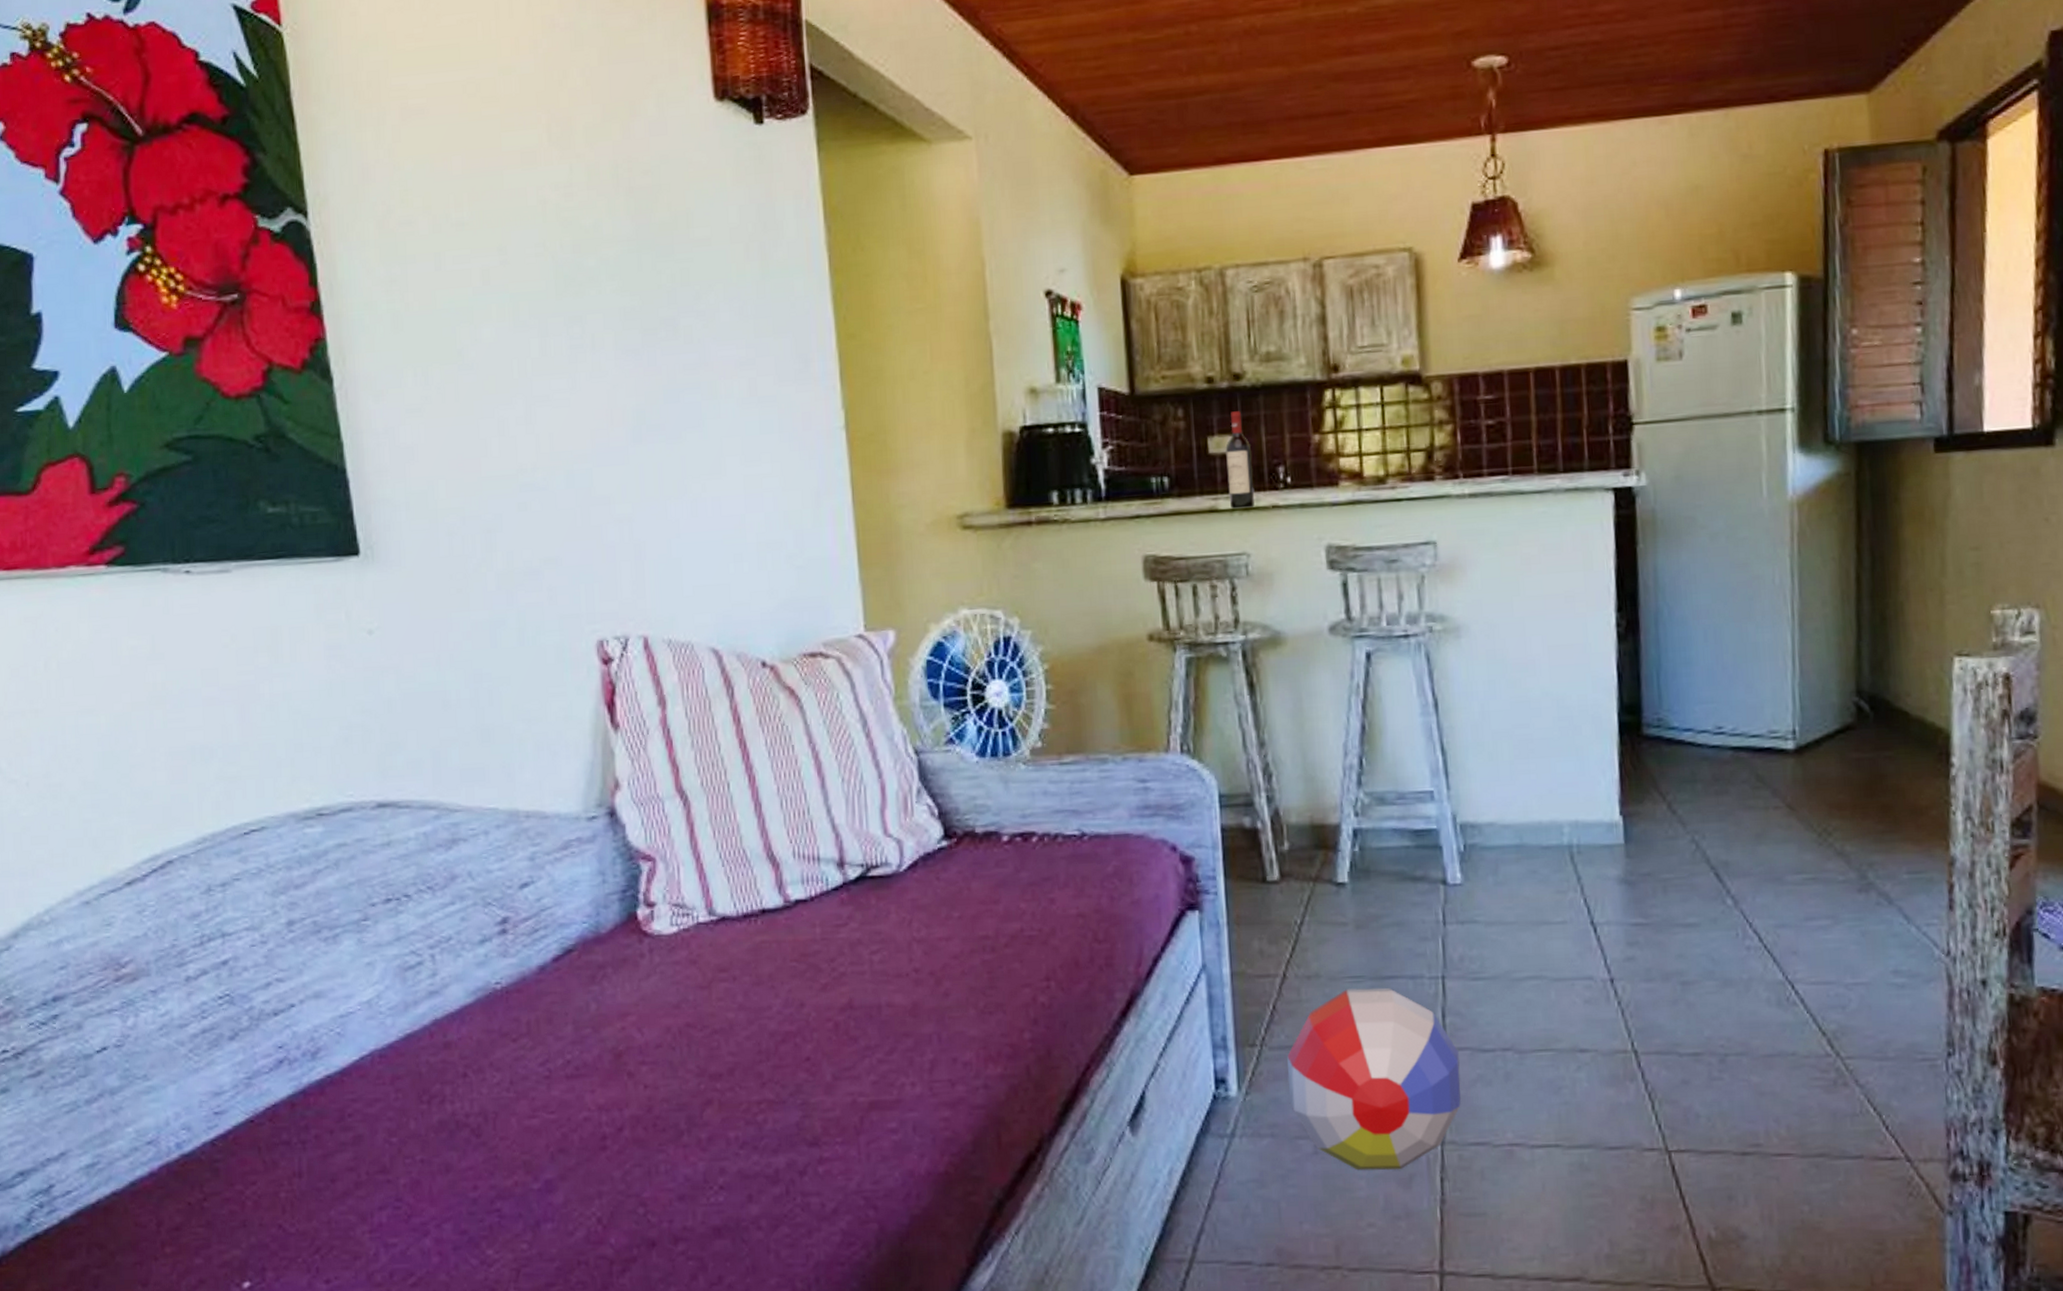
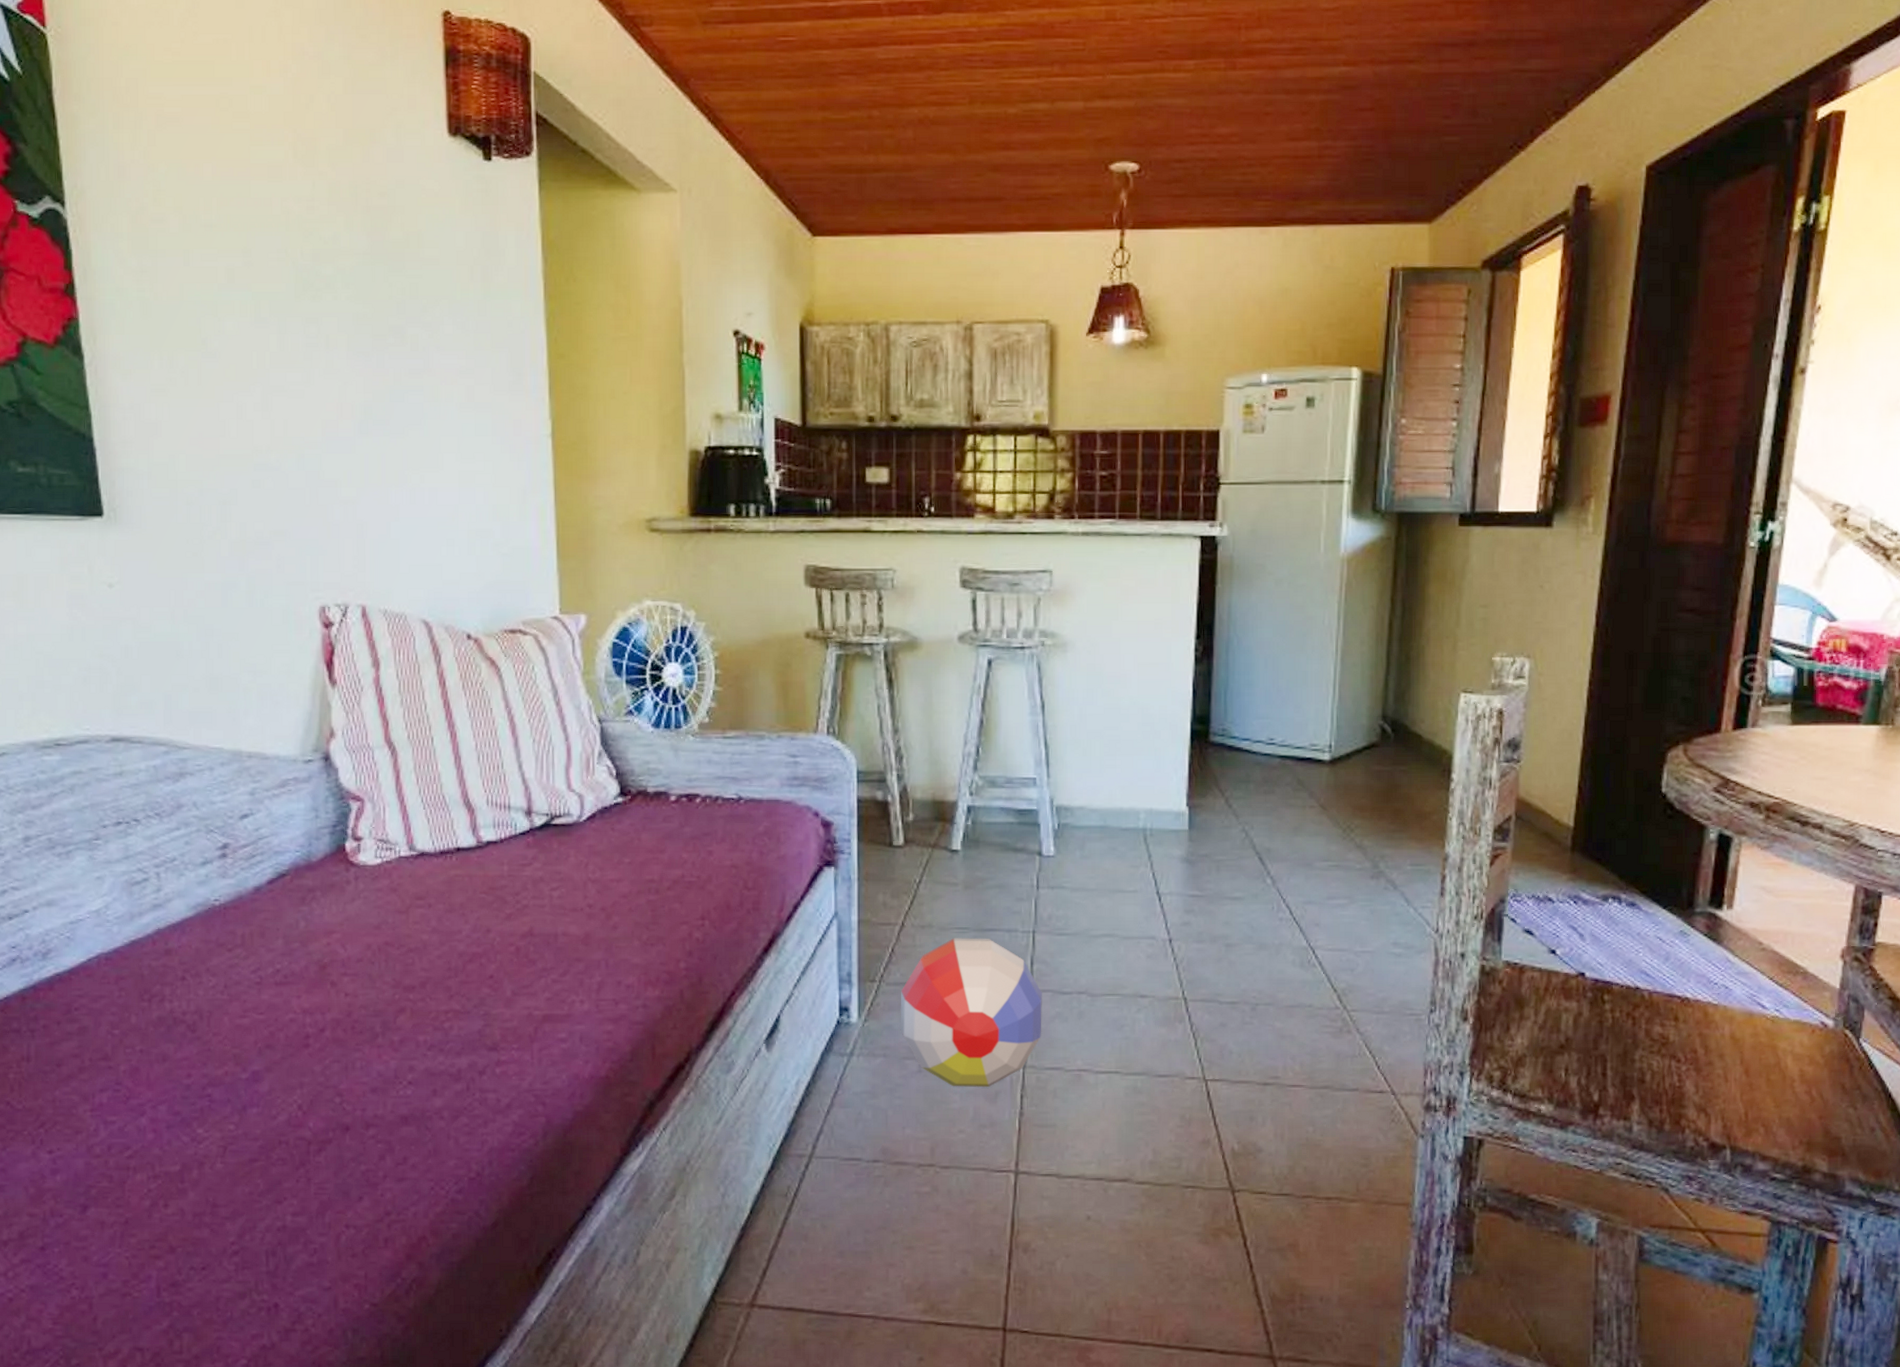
wine bottle: present [1225,411,1255,510] -> none [881,448,903,532]

